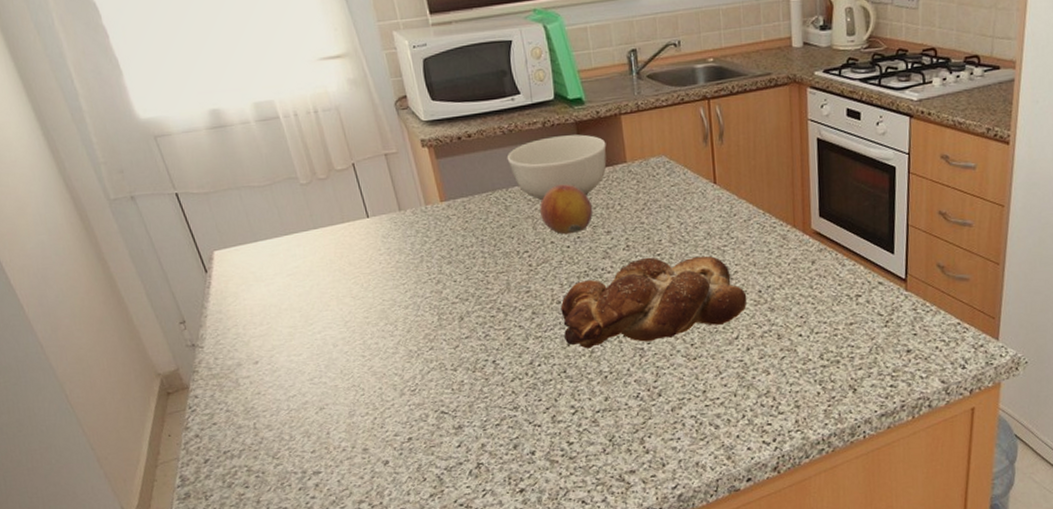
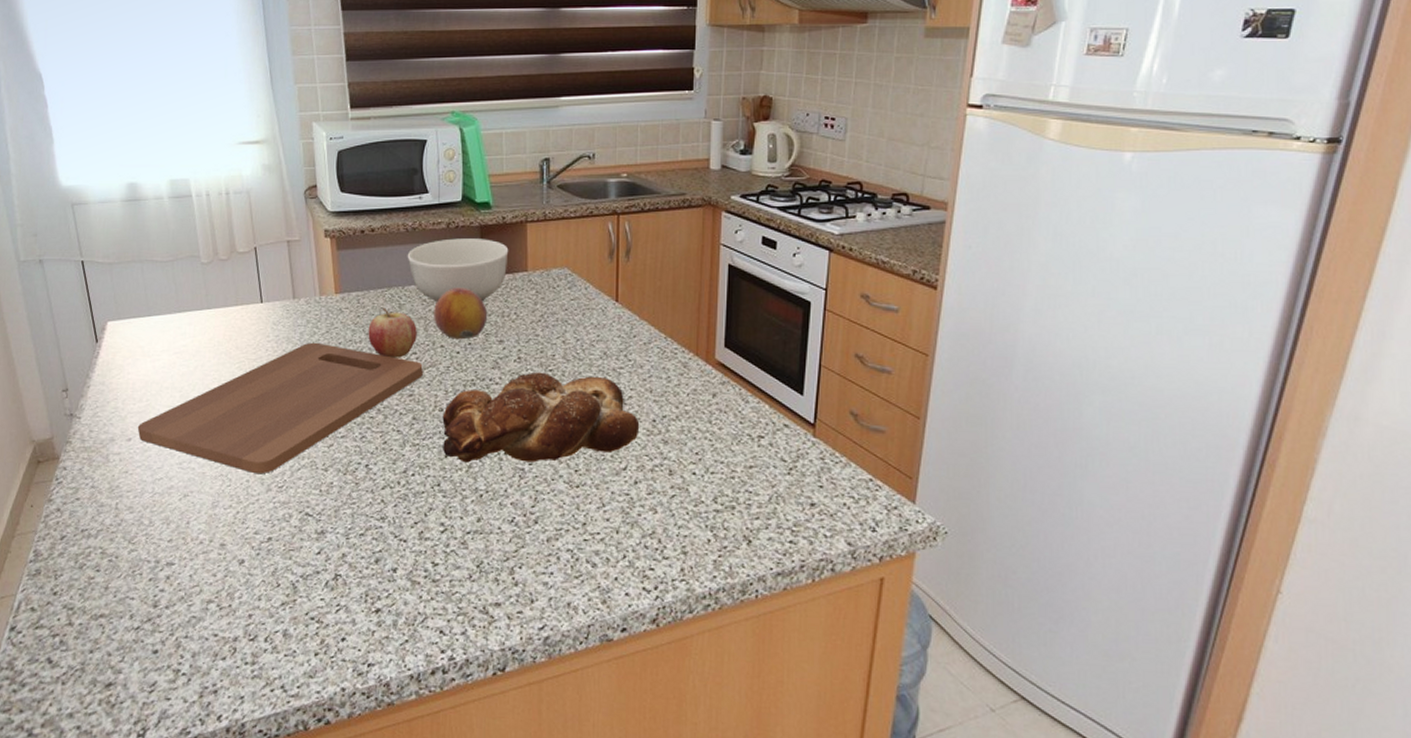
cutting board: none [262,250,537,381] -> present [137,342,423,475]
fruit: none [478,210,527,259] -> present [368,307,417,358]

